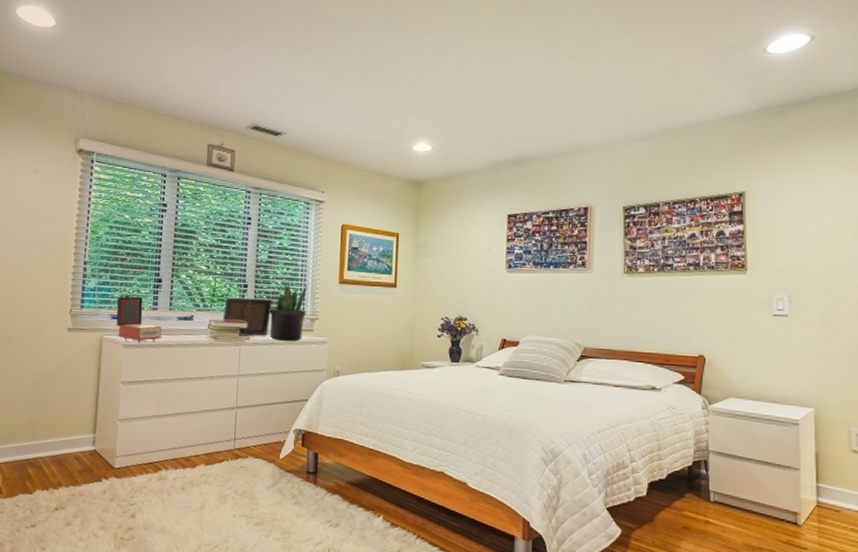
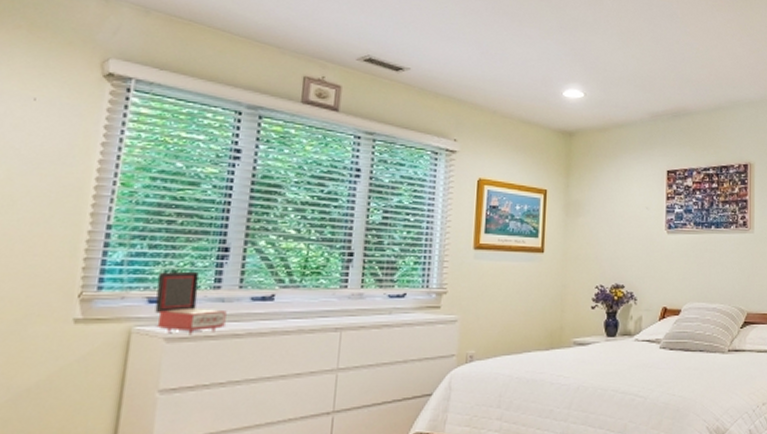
books: present [206,319,250,343] -> none [293,297,355,329]
picture frame: present [223,297,273,337] -> none [318,269,387,318]
planter: present [269,284,308,342] -> none [382,250,434,323]

